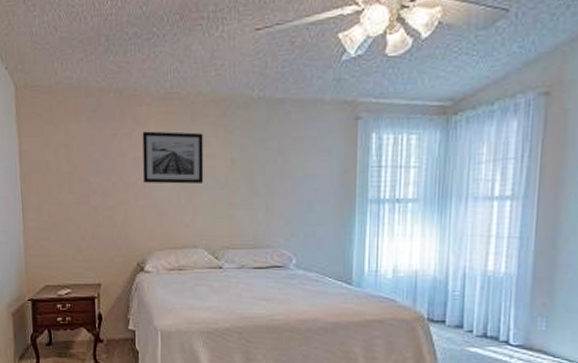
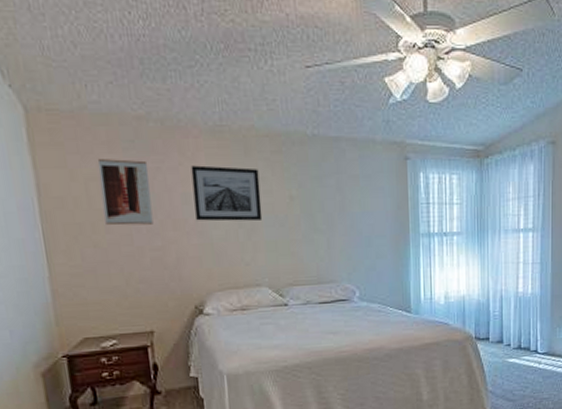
wall art: none [66,127,107,187] -> present [97,159,154,226]

